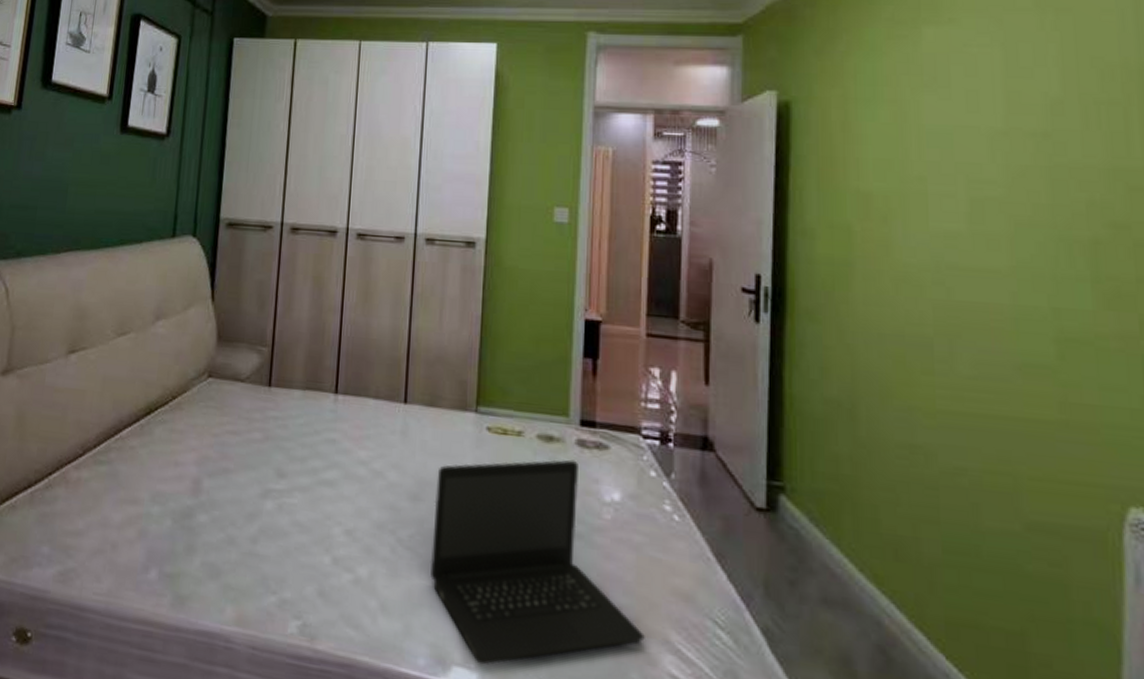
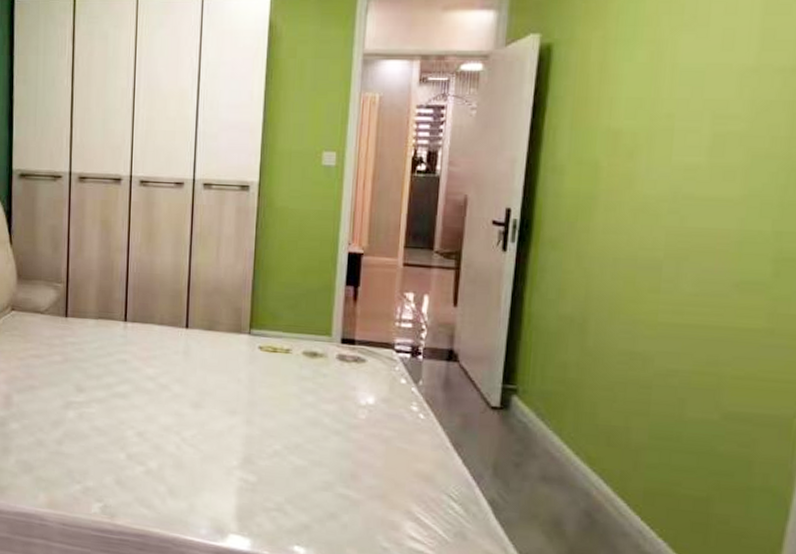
laptop: present [430,459,645,665] -> none [210,371,390,533]

